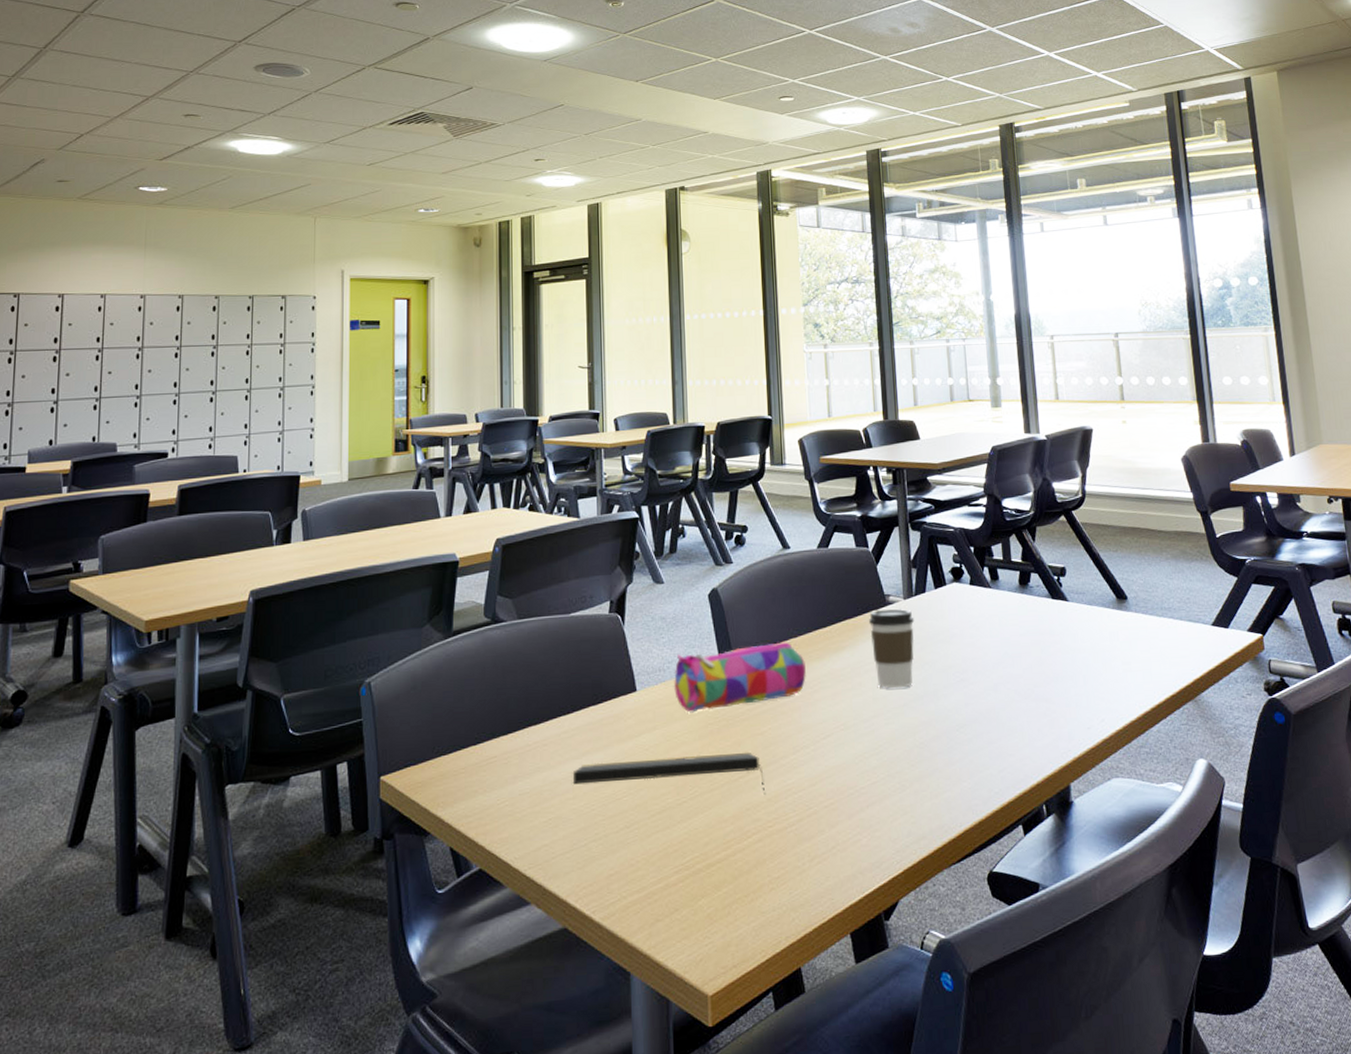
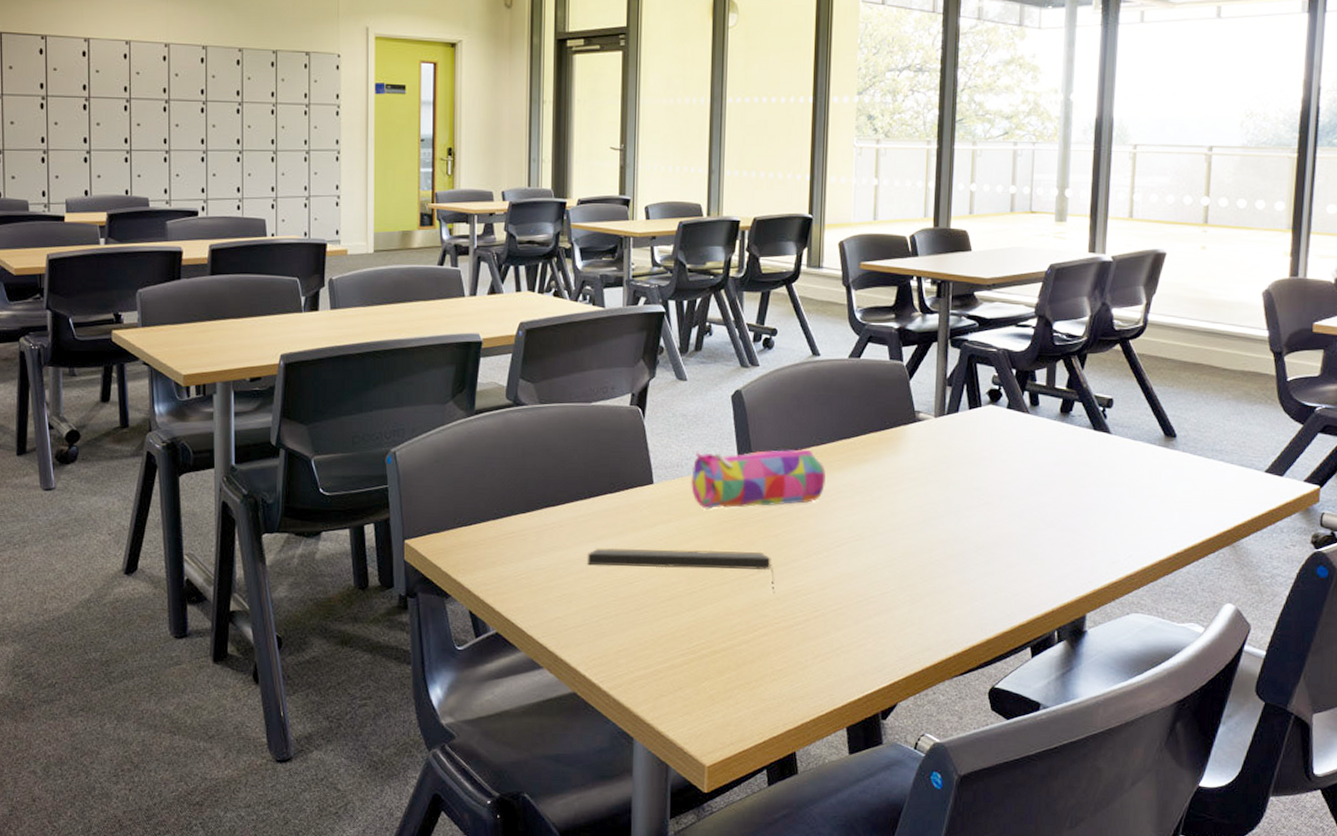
coffee cup: present [869,608,915,689] -> none [895,426,944,505]

